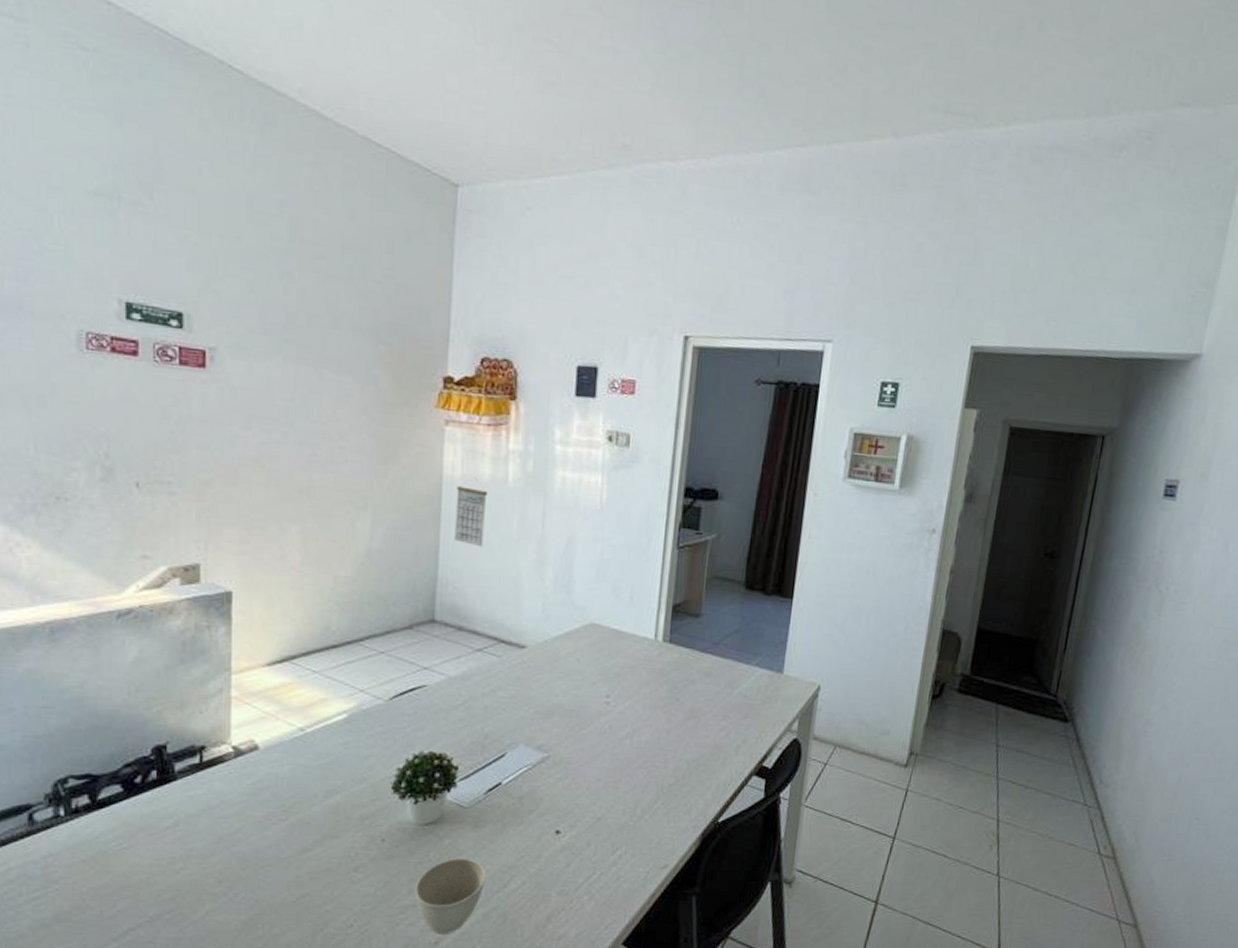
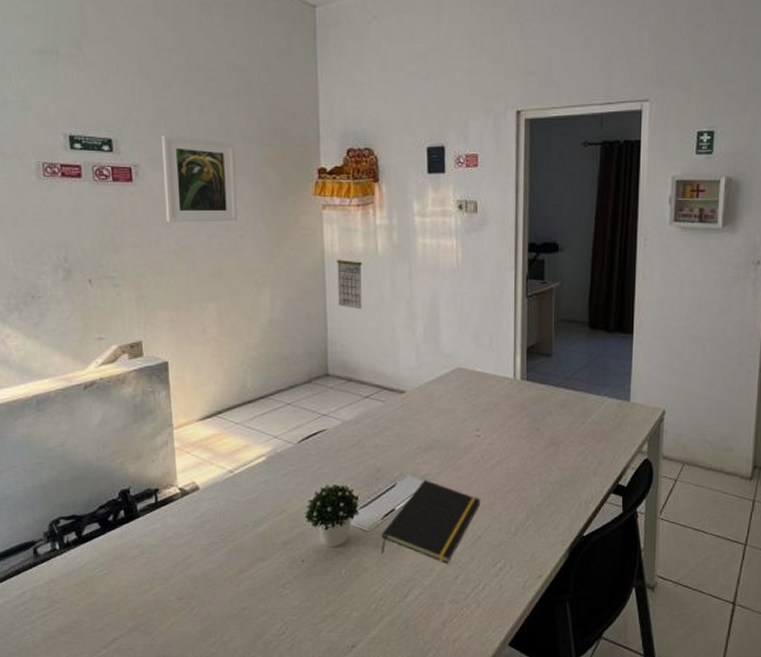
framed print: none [246,315,342,429] -> present [161,135,238,223]
cup: present [415,857,487,935] -> none [332,573,389,639]
notepad: none [480,751,604,849] -> present [381,480,481,564]

